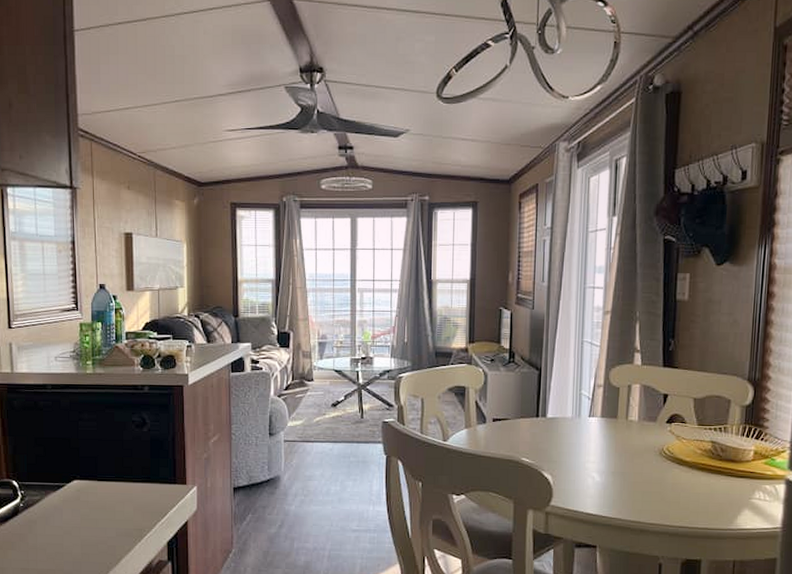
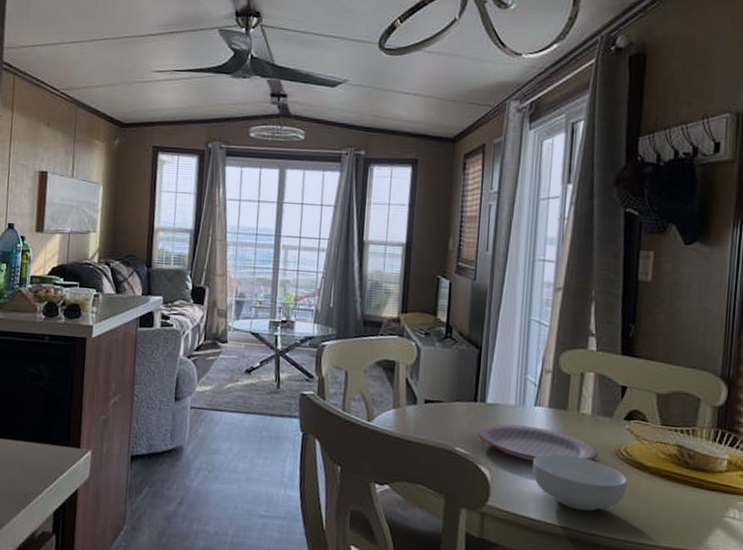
plate: none [540,434,645,465] -> present [477,423,599,462]
cereal bowl: none [588,456,670,503] -> present [532,453,627,512]

